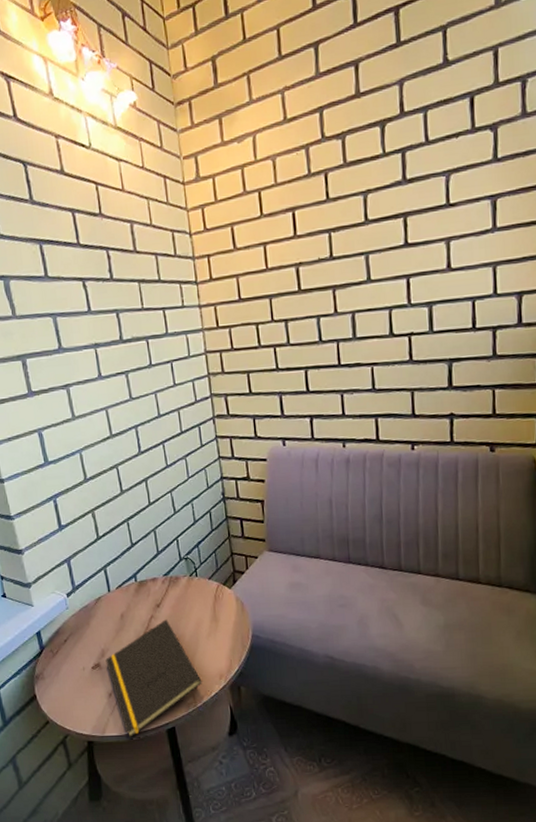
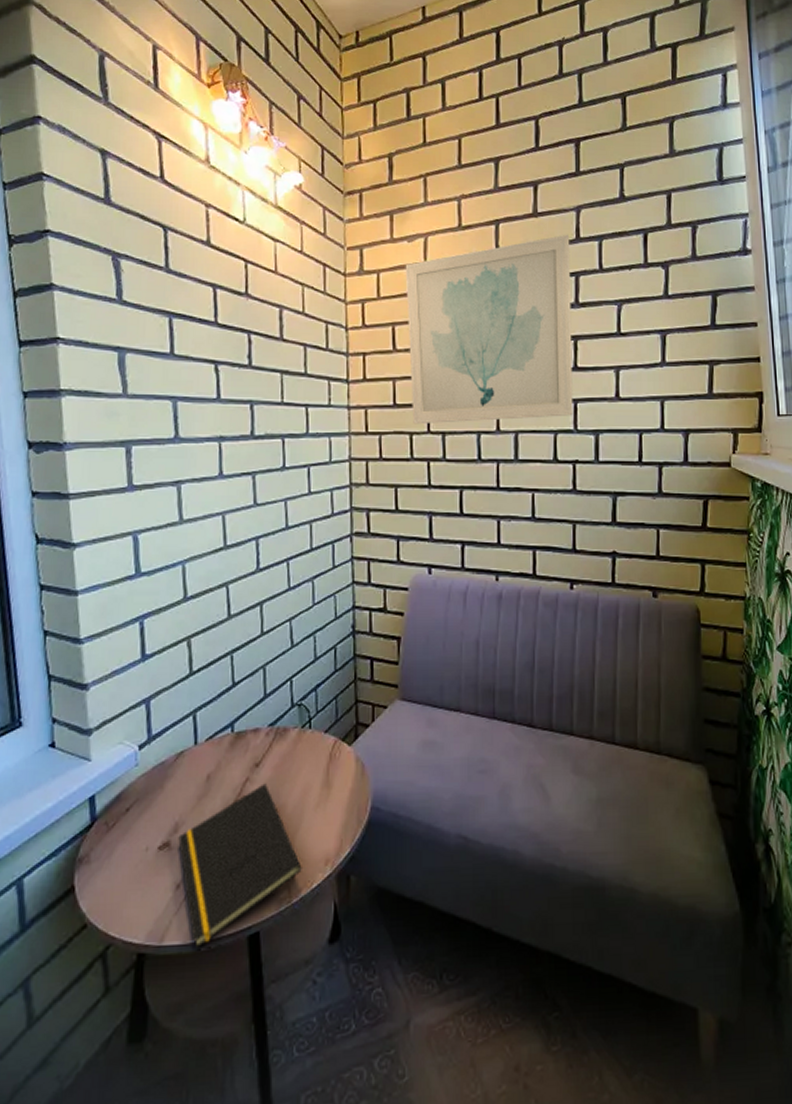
wall art: none [237,110,406,315] -> present [405,234,573,425]

